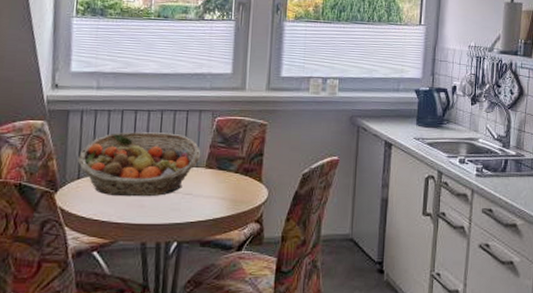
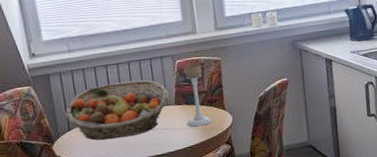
candle holder: none [214,123,245,197] -> present [184,63,212,127]

